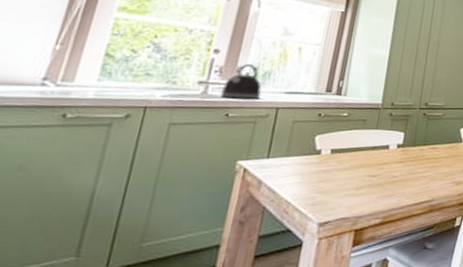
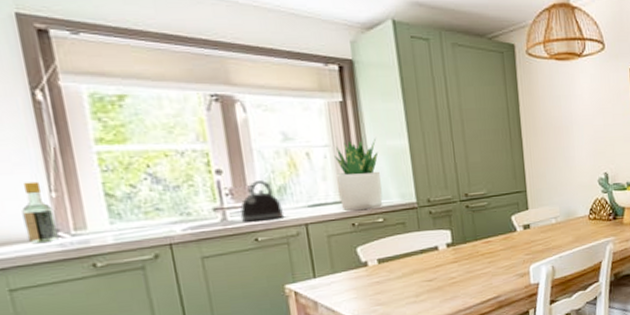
bottle: none [12,32,51,88] -> present [21,181,59,243]
planter: none [315,42,362,104] -> present [334,137,383,211]

